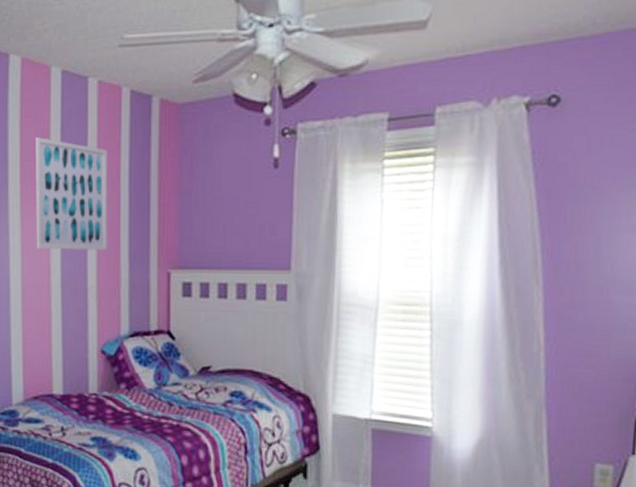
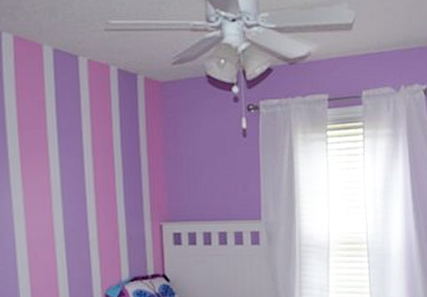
wall art: present [35,137,108,250] -> none [32,108,105,209]

